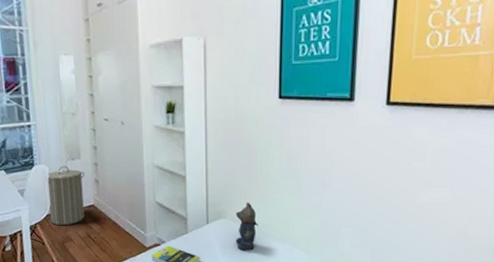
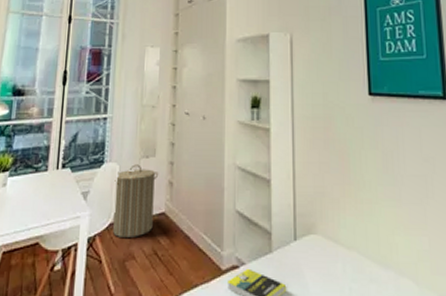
teddy bear: present [235,202,258,251] -> none [327,213,355,278]

